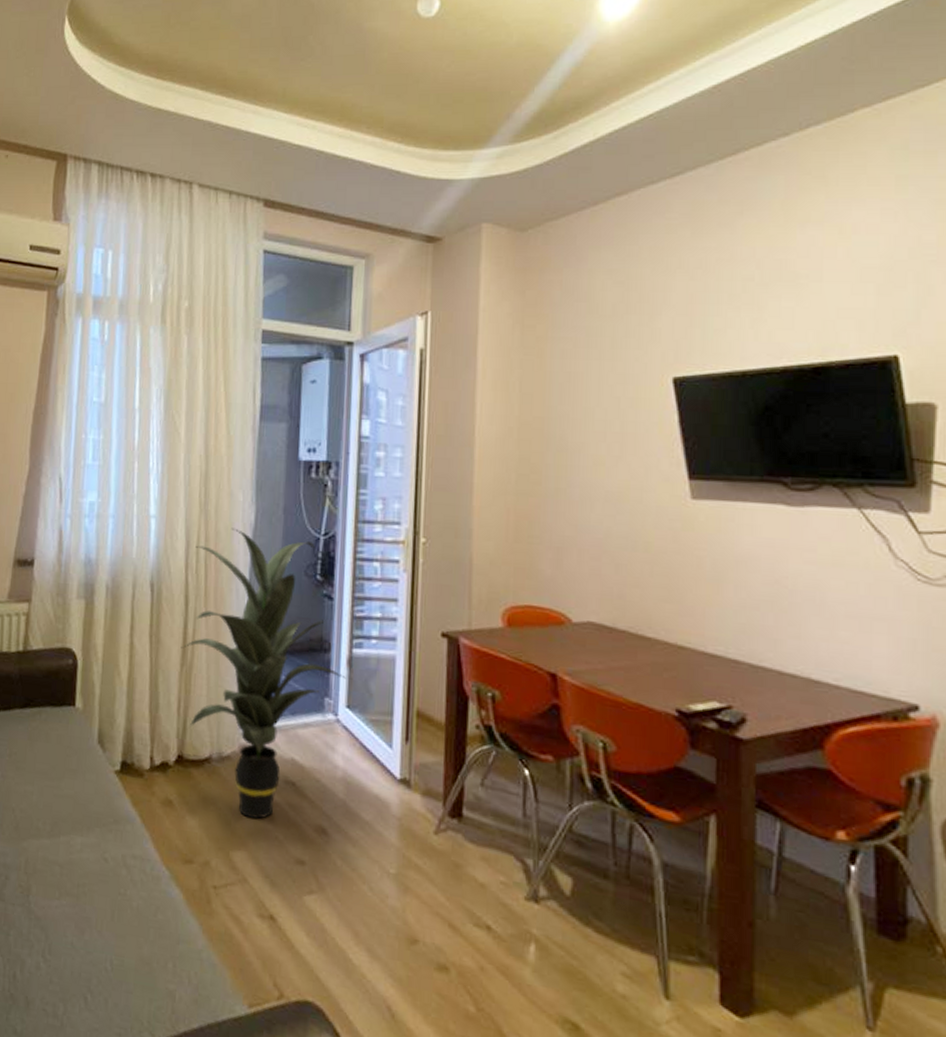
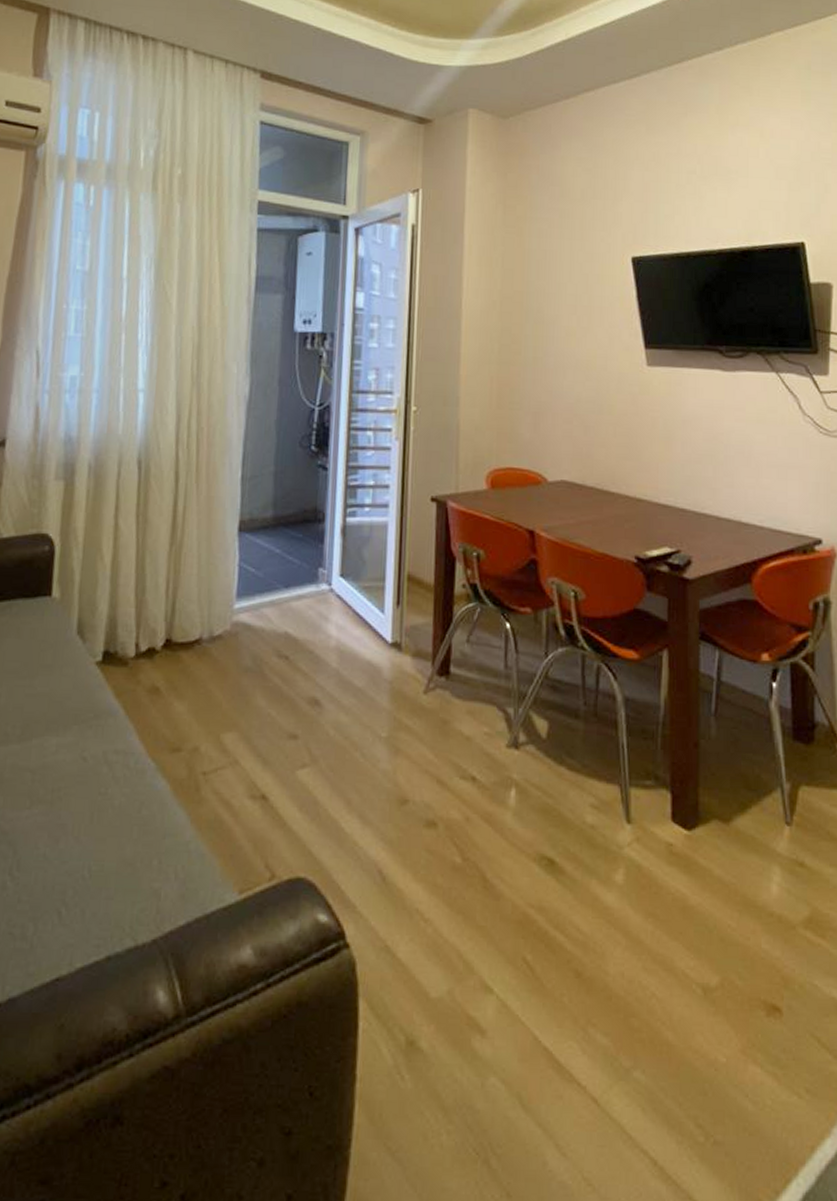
indoor plant: present [181,527,346,819] -> none [170,400,340,697]

